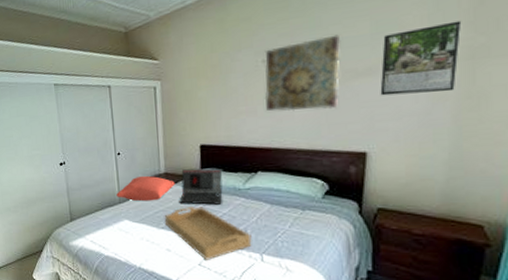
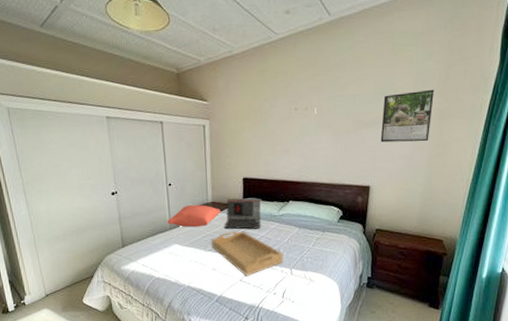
wall art: present [264,34,341,112] -> none [296,92,355,152]

